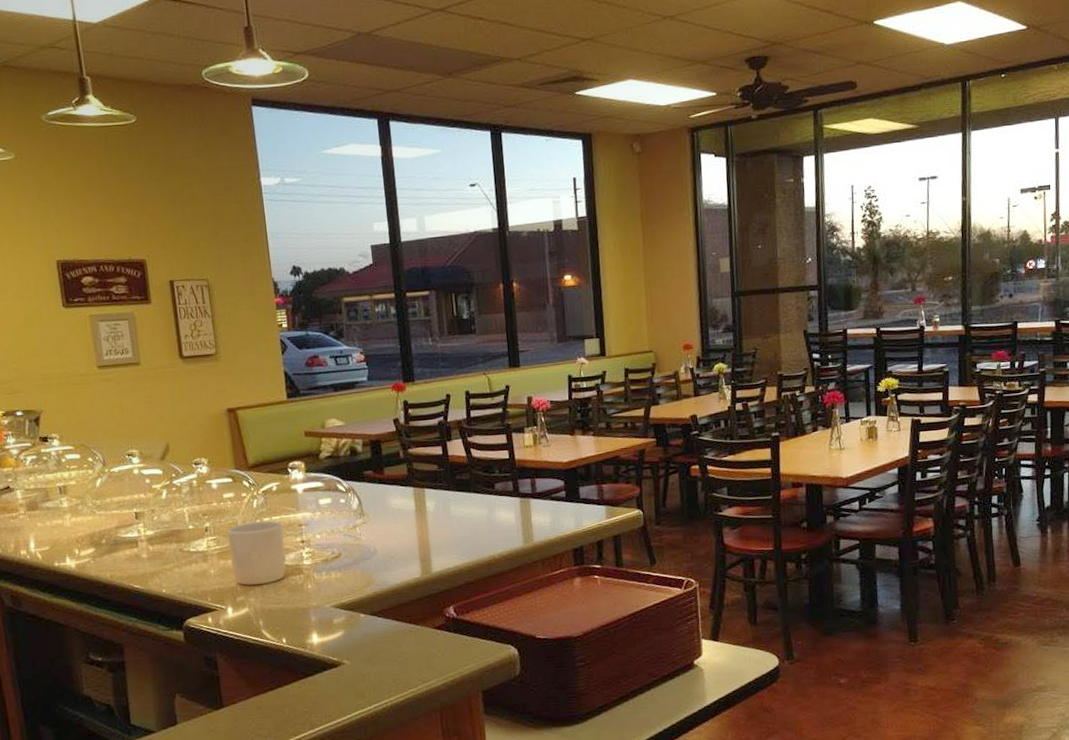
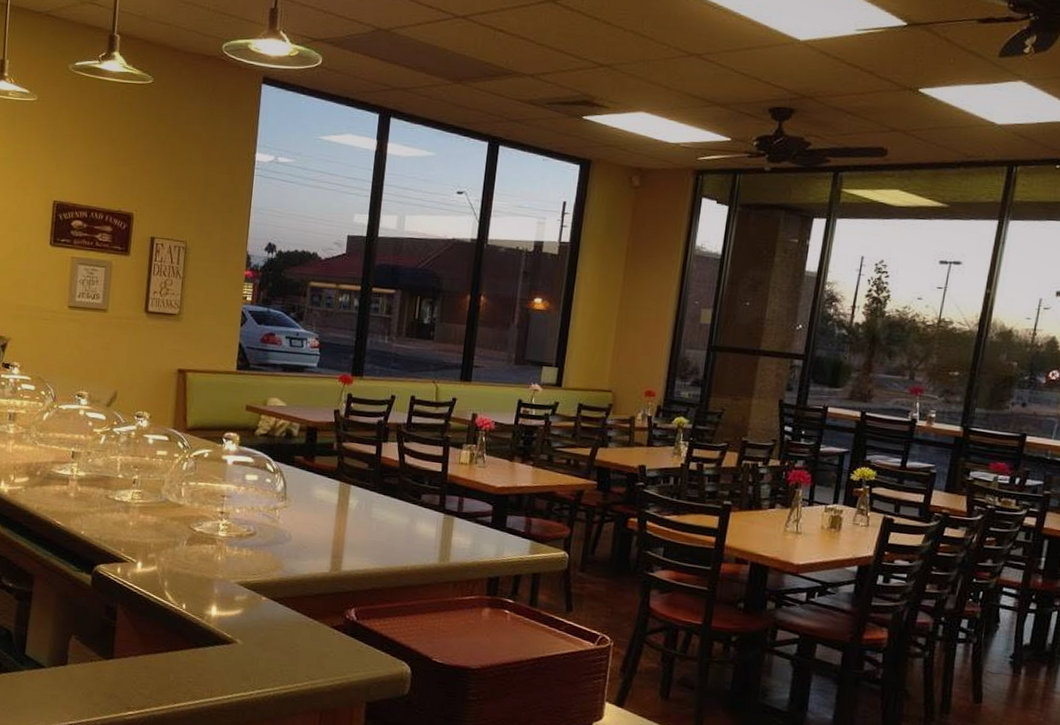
mug: present [226,520,287,585] -> none [150,483,207,547]

